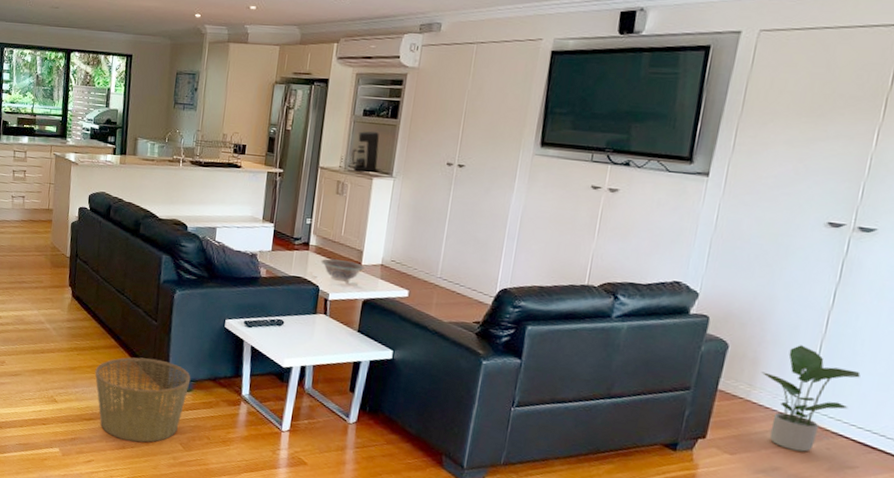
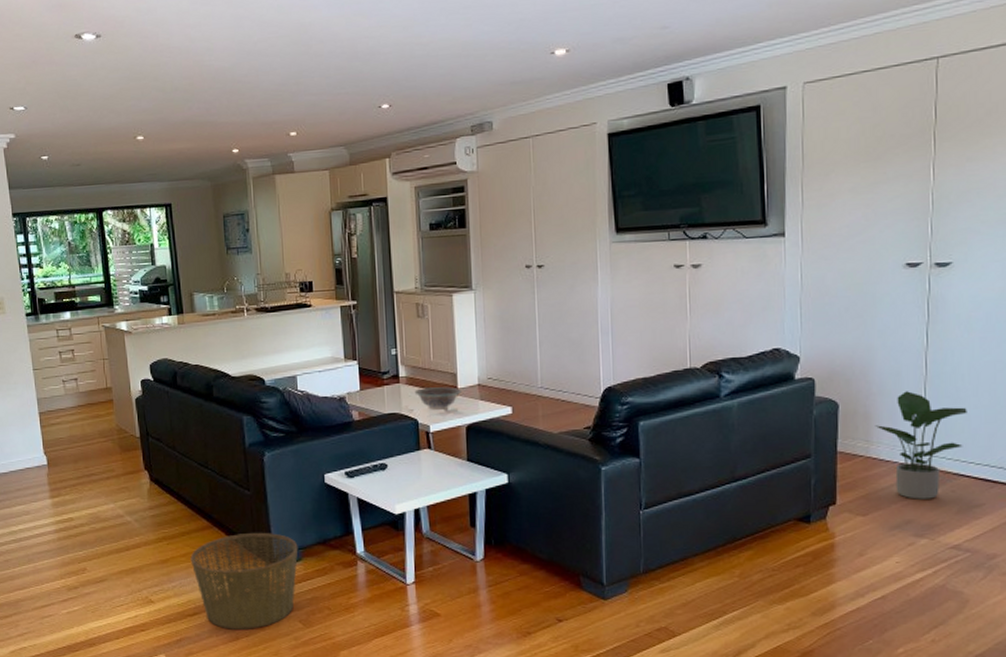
coffee maker: present [351,131,379,172] -> none [425,244,455,290]

